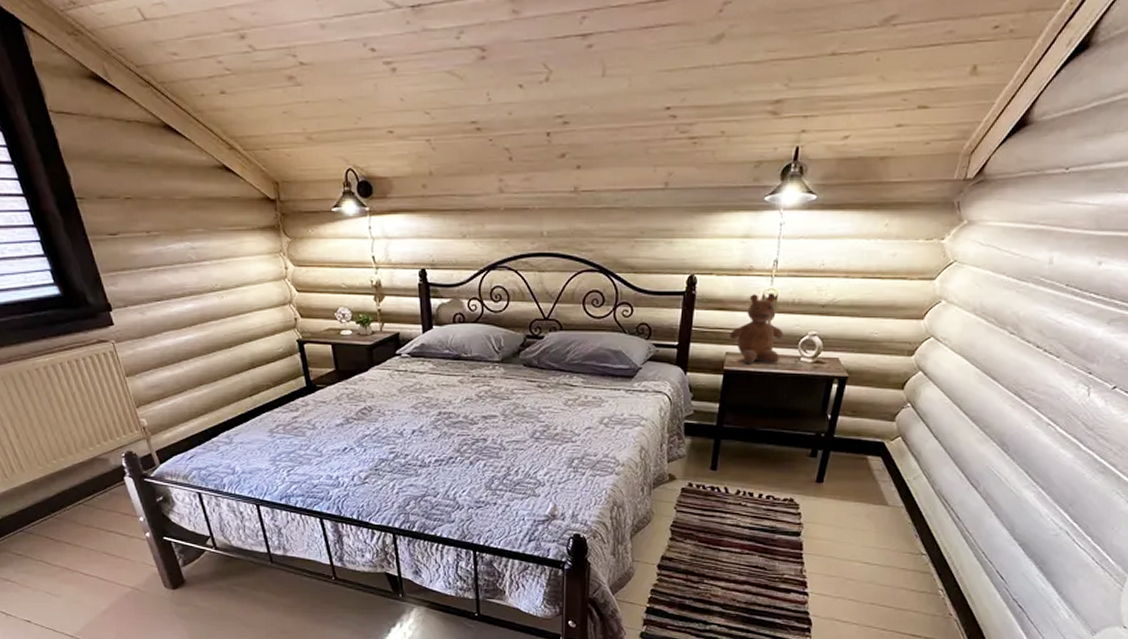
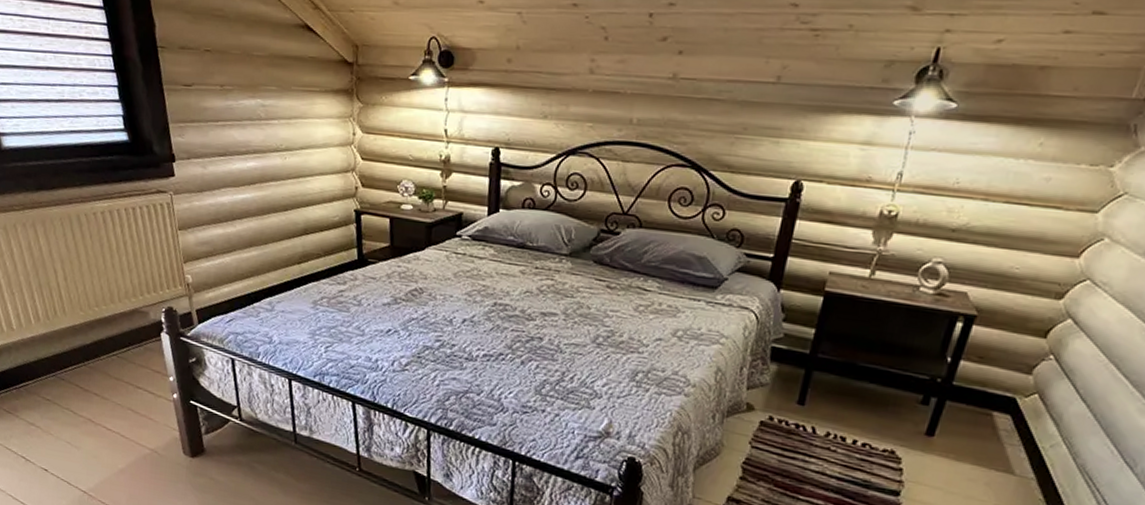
teddy bear: present [729,294,784,365] -> none [835,209,902,292]

